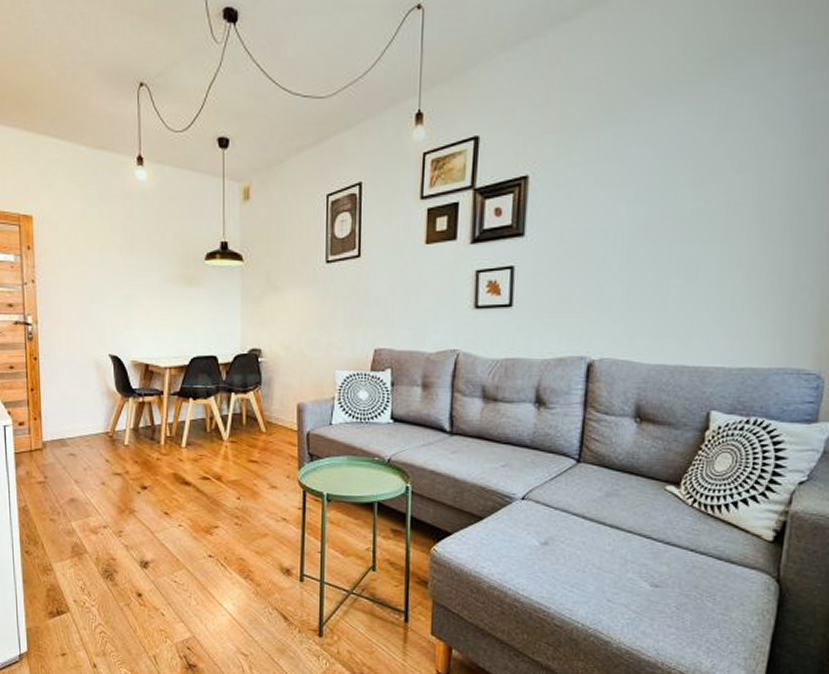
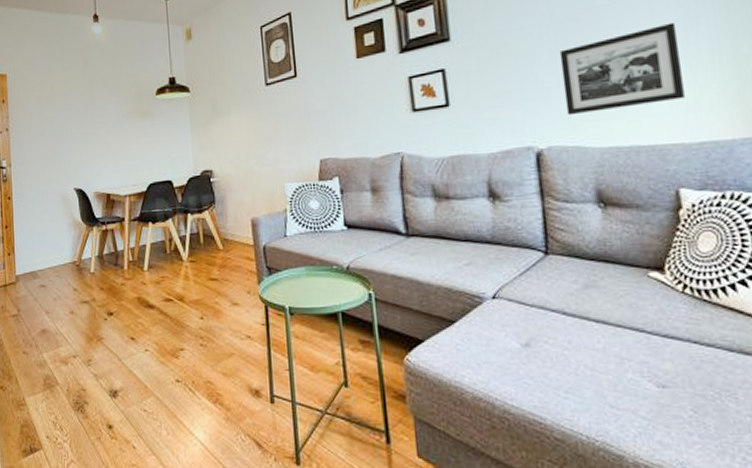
picture frame: none [624,243,746,329] -> present [559,22,686,116]

